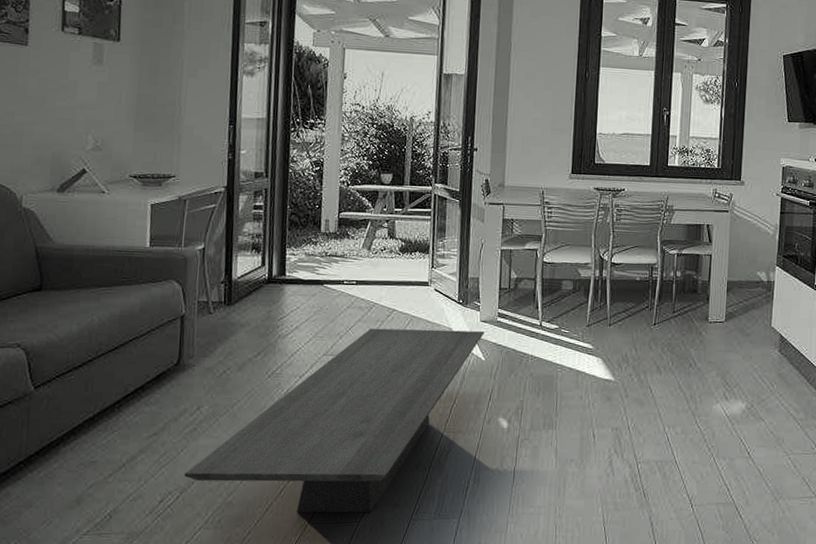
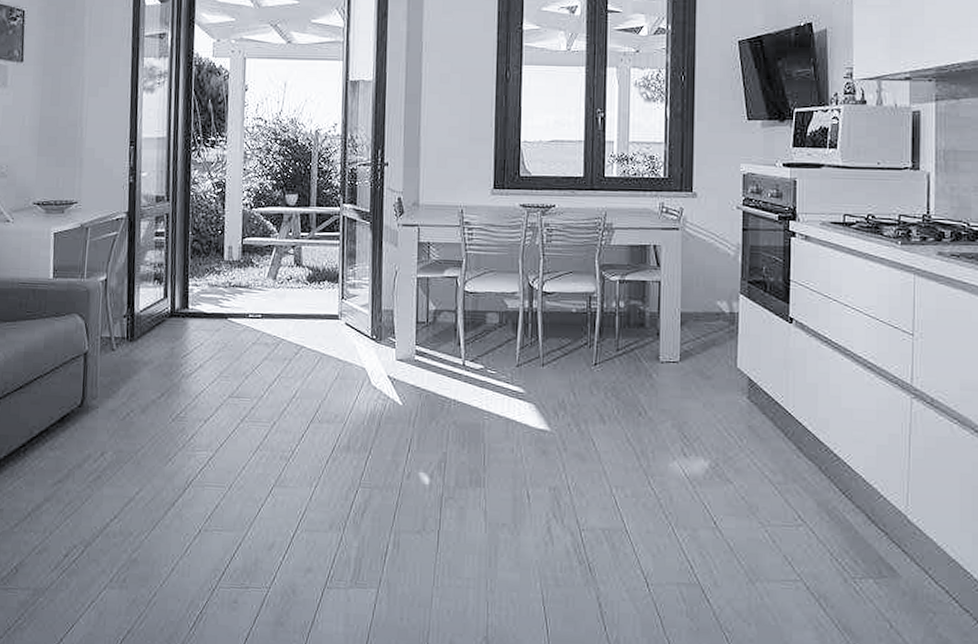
coffee table: present [184,328,484,513] -> none [89,367,401,578]

